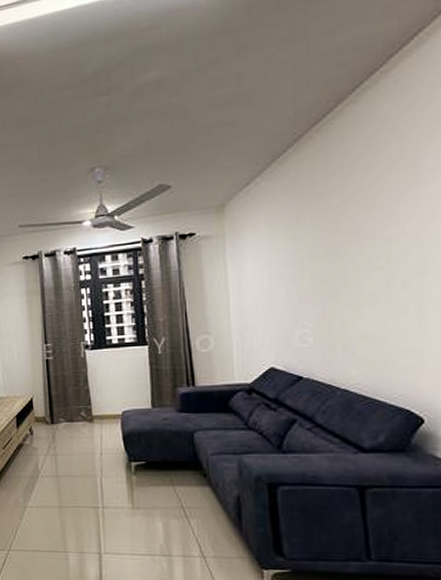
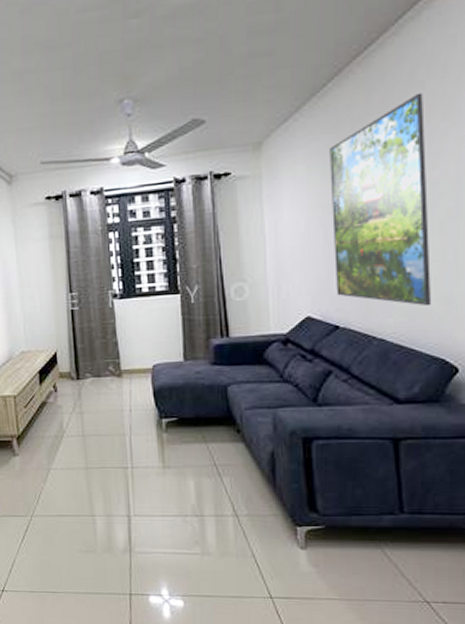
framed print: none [290,155,396,359] -> present [330,92,432,307]

